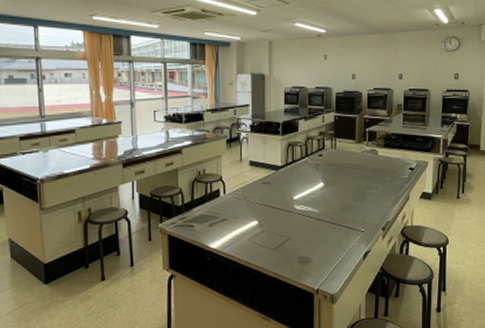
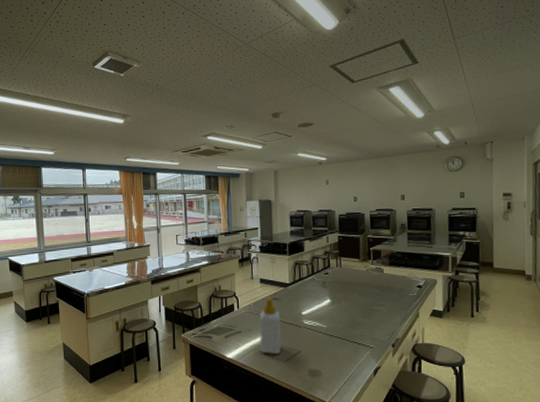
soap bottle: none [246,180,271,242] -> present [259,296,281,354]

